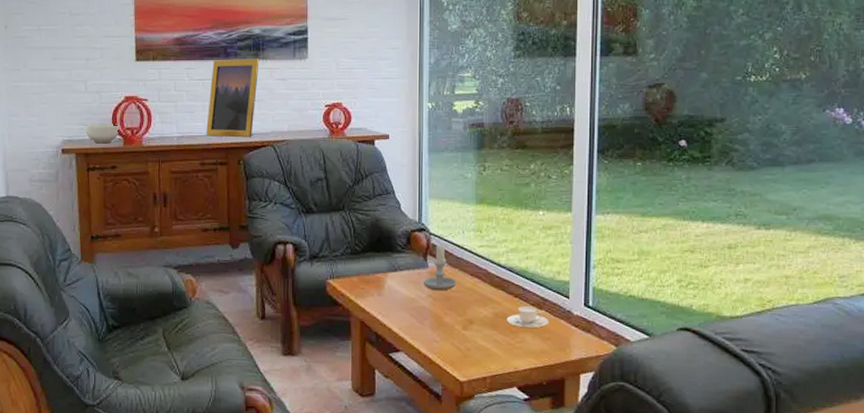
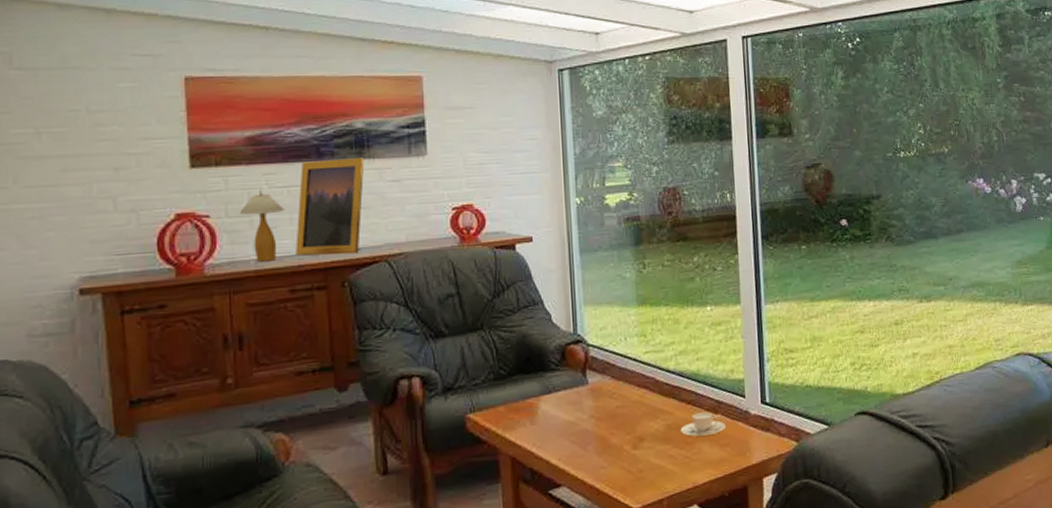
bowl: present [85,123,120,144] -> none [115,249,170,278]
table lamp: none [168,81,200,139] -> present [240,189,285,262]
candle: present [422,243,457,291] -> none [582,354,622,410]

